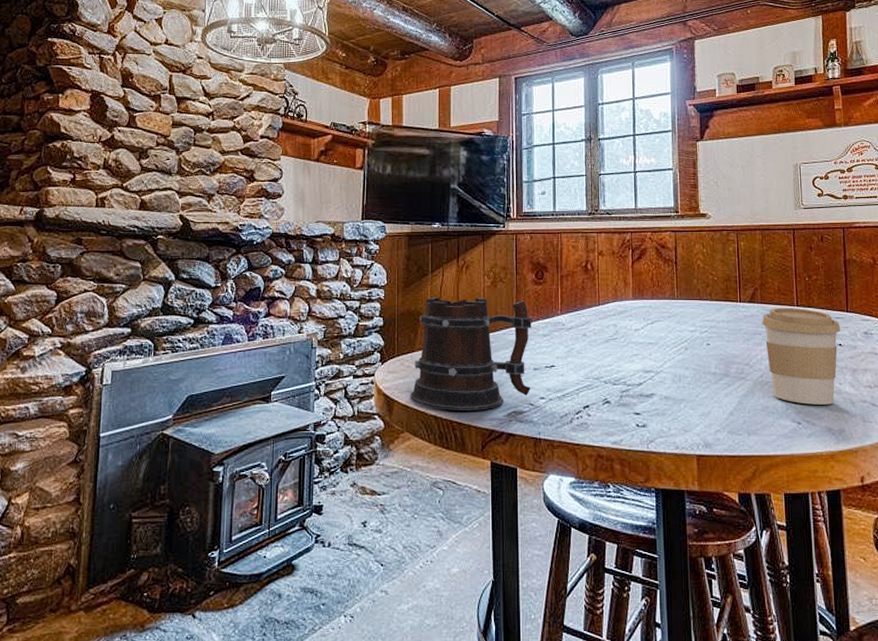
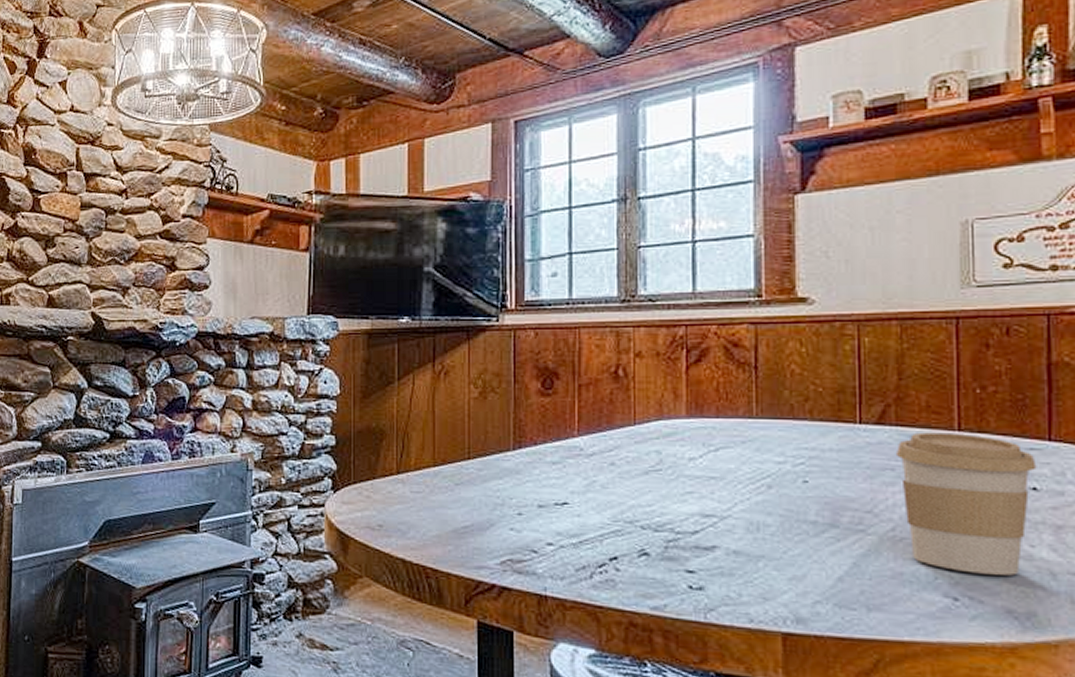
beer mug: present [410,298,532,410] -> none [370,411,536,556]

